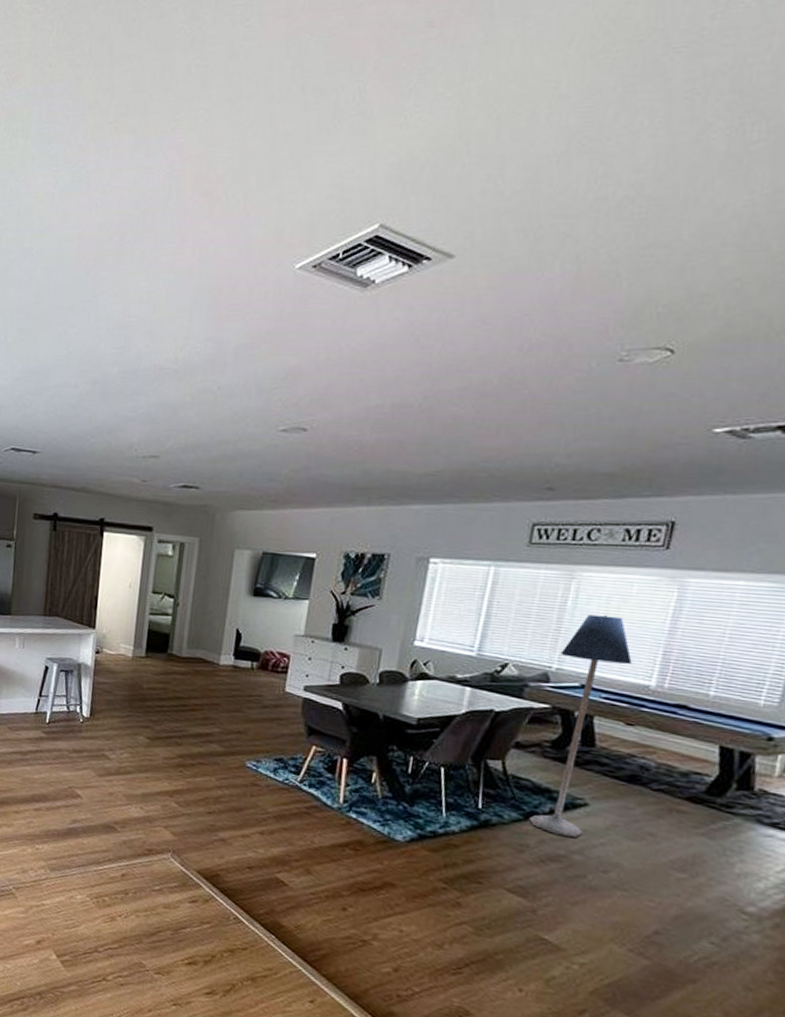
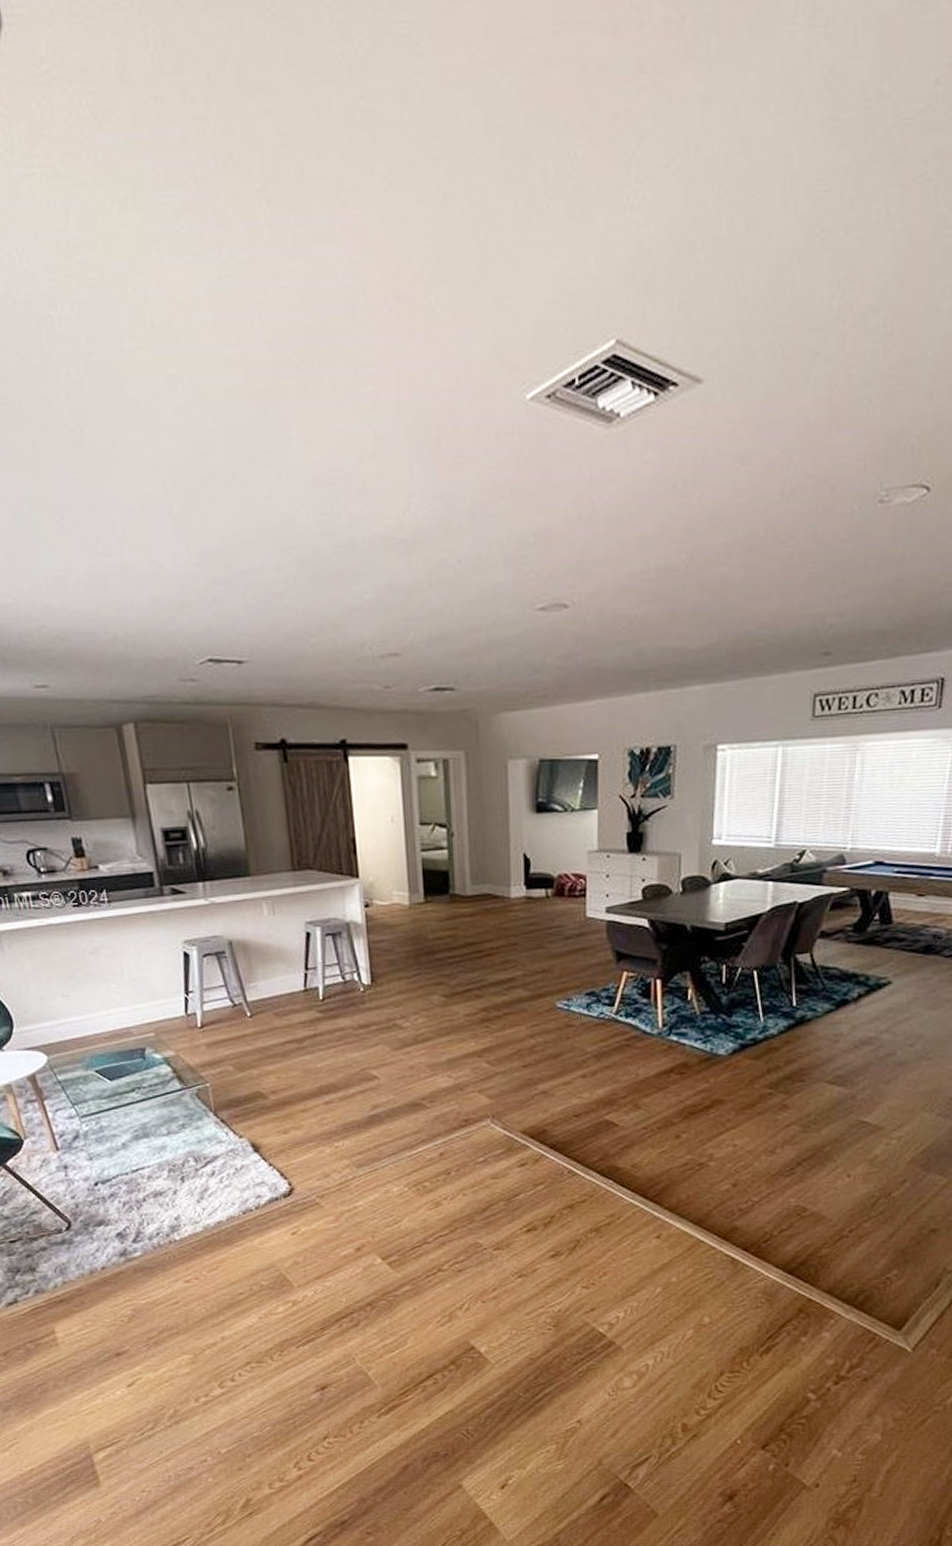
floor lamp: present [529,614,632,838] -> none [840,785,917,1018]

